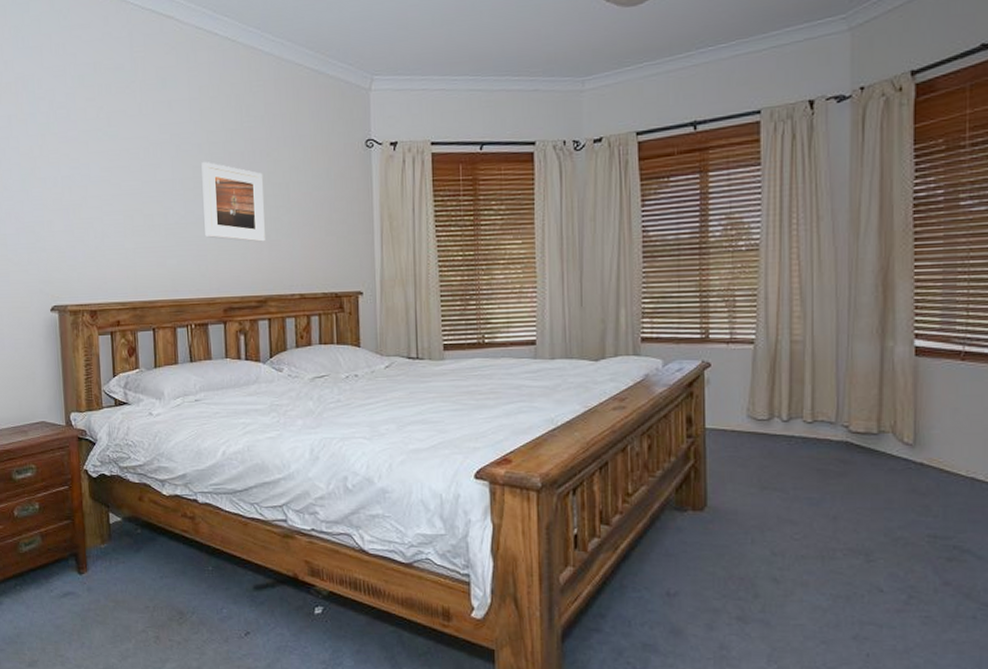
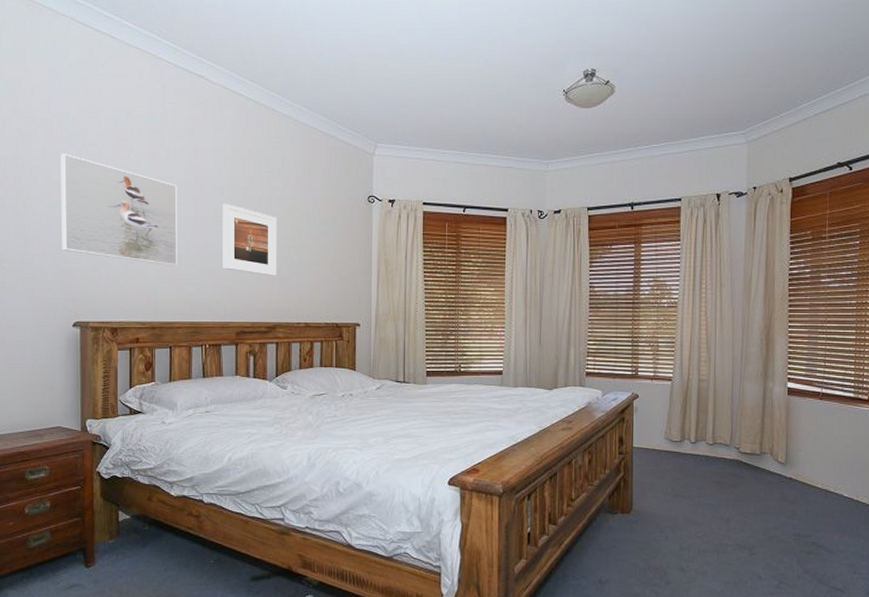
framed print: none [27,119,156,238] -> present [60,153,177,266]

